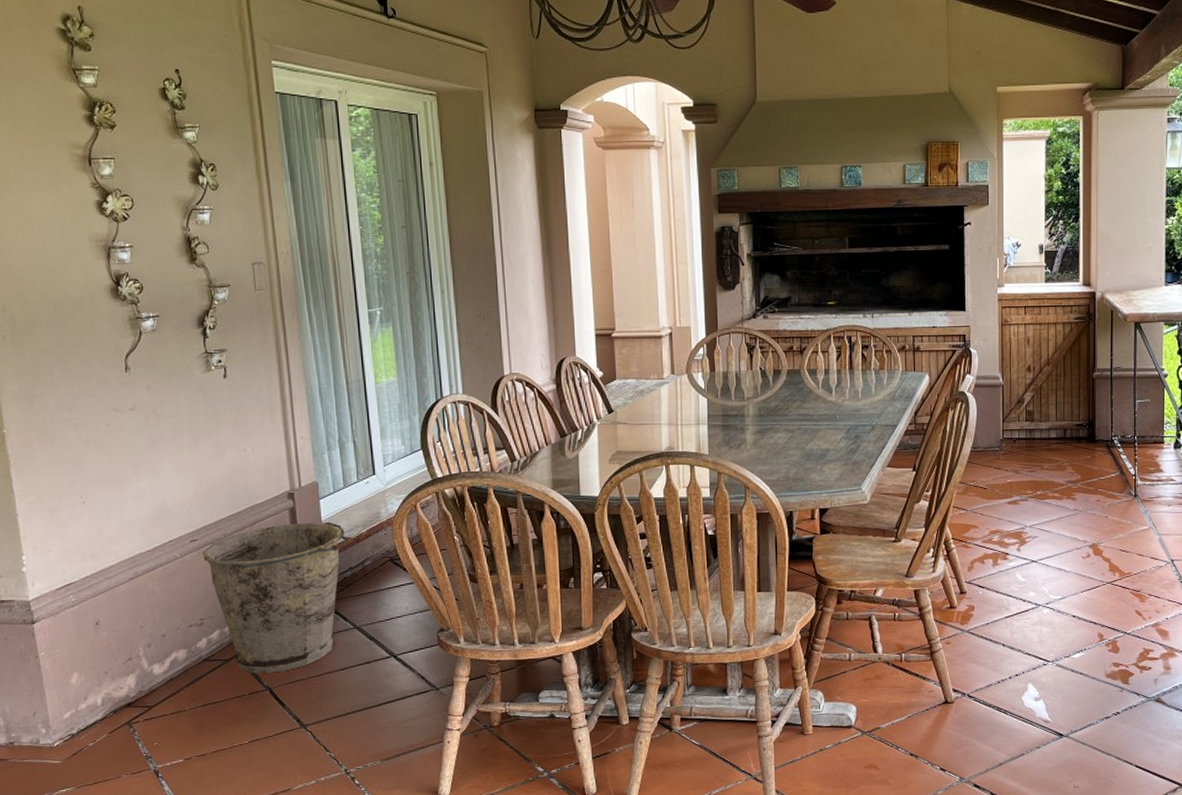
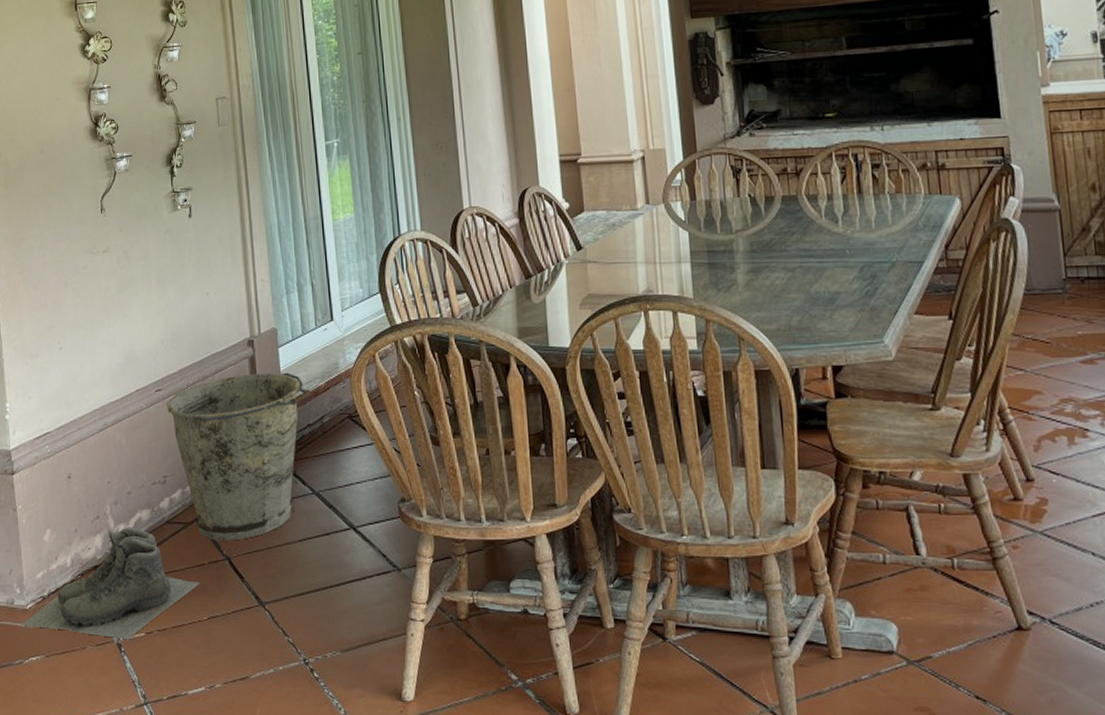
boots: none [48,666,241,767] -> present [21,527,200,640]

